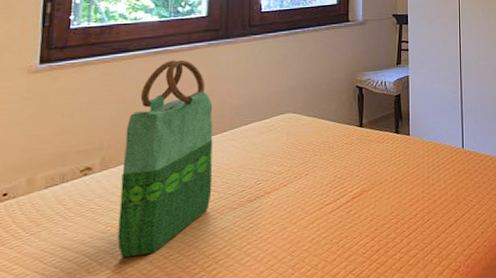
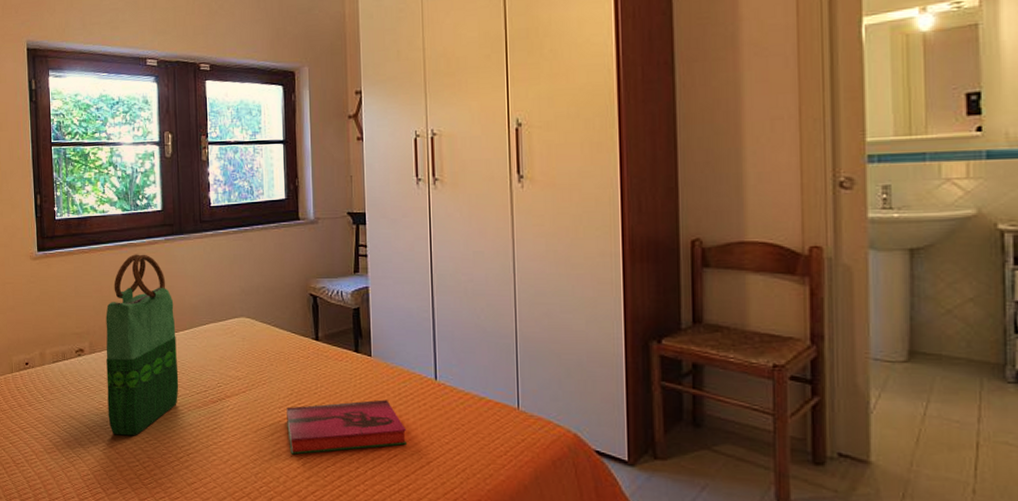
hardback book: none [328,171,438,238] -> present [287,399,406,455]

